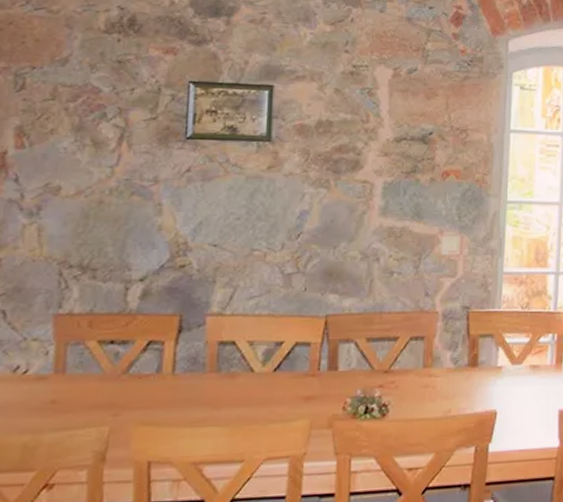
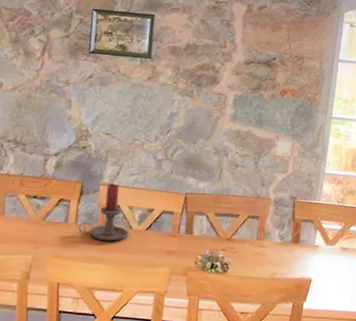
candle holder: none [176,312,249,394] -> present [78,183,128,242]

